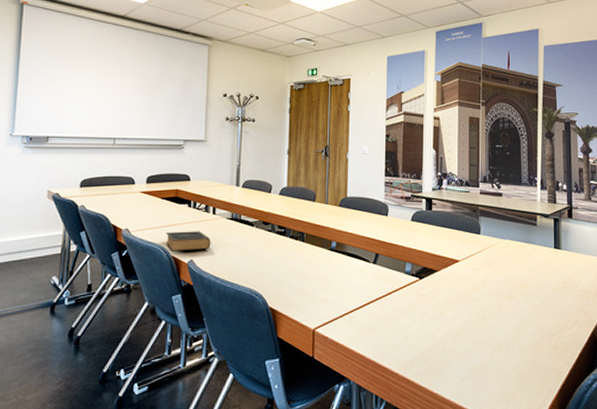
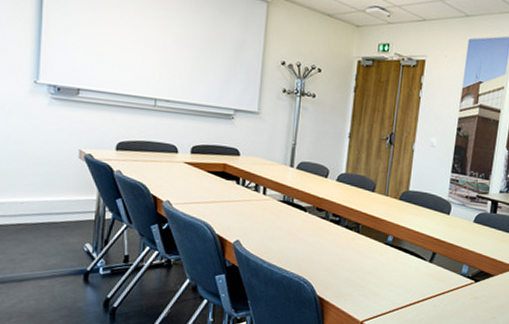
book: present [166,231,211,251] -> none [210,209,260,232]

